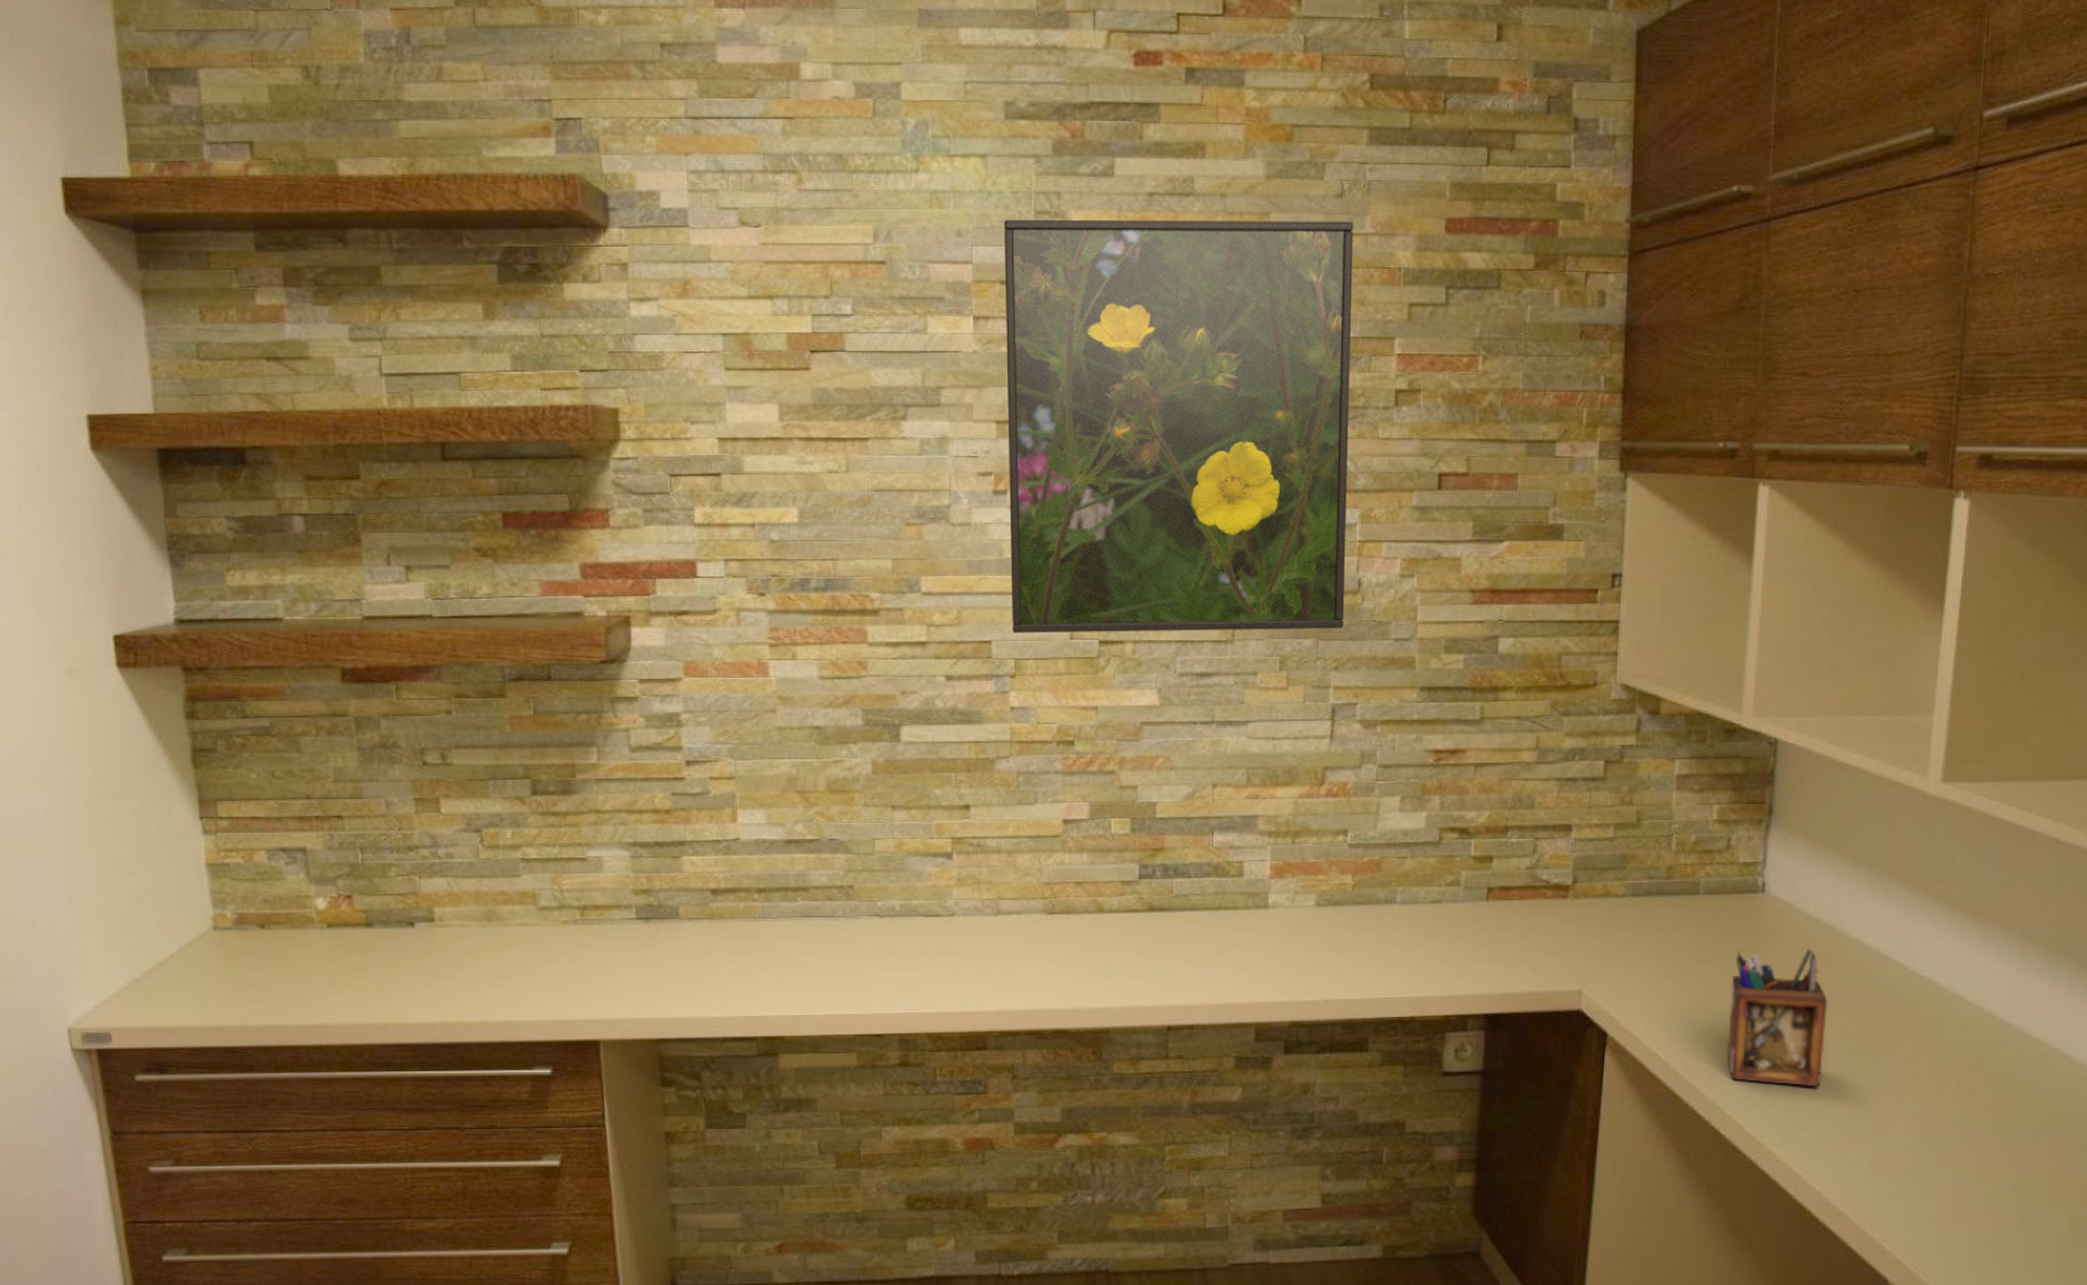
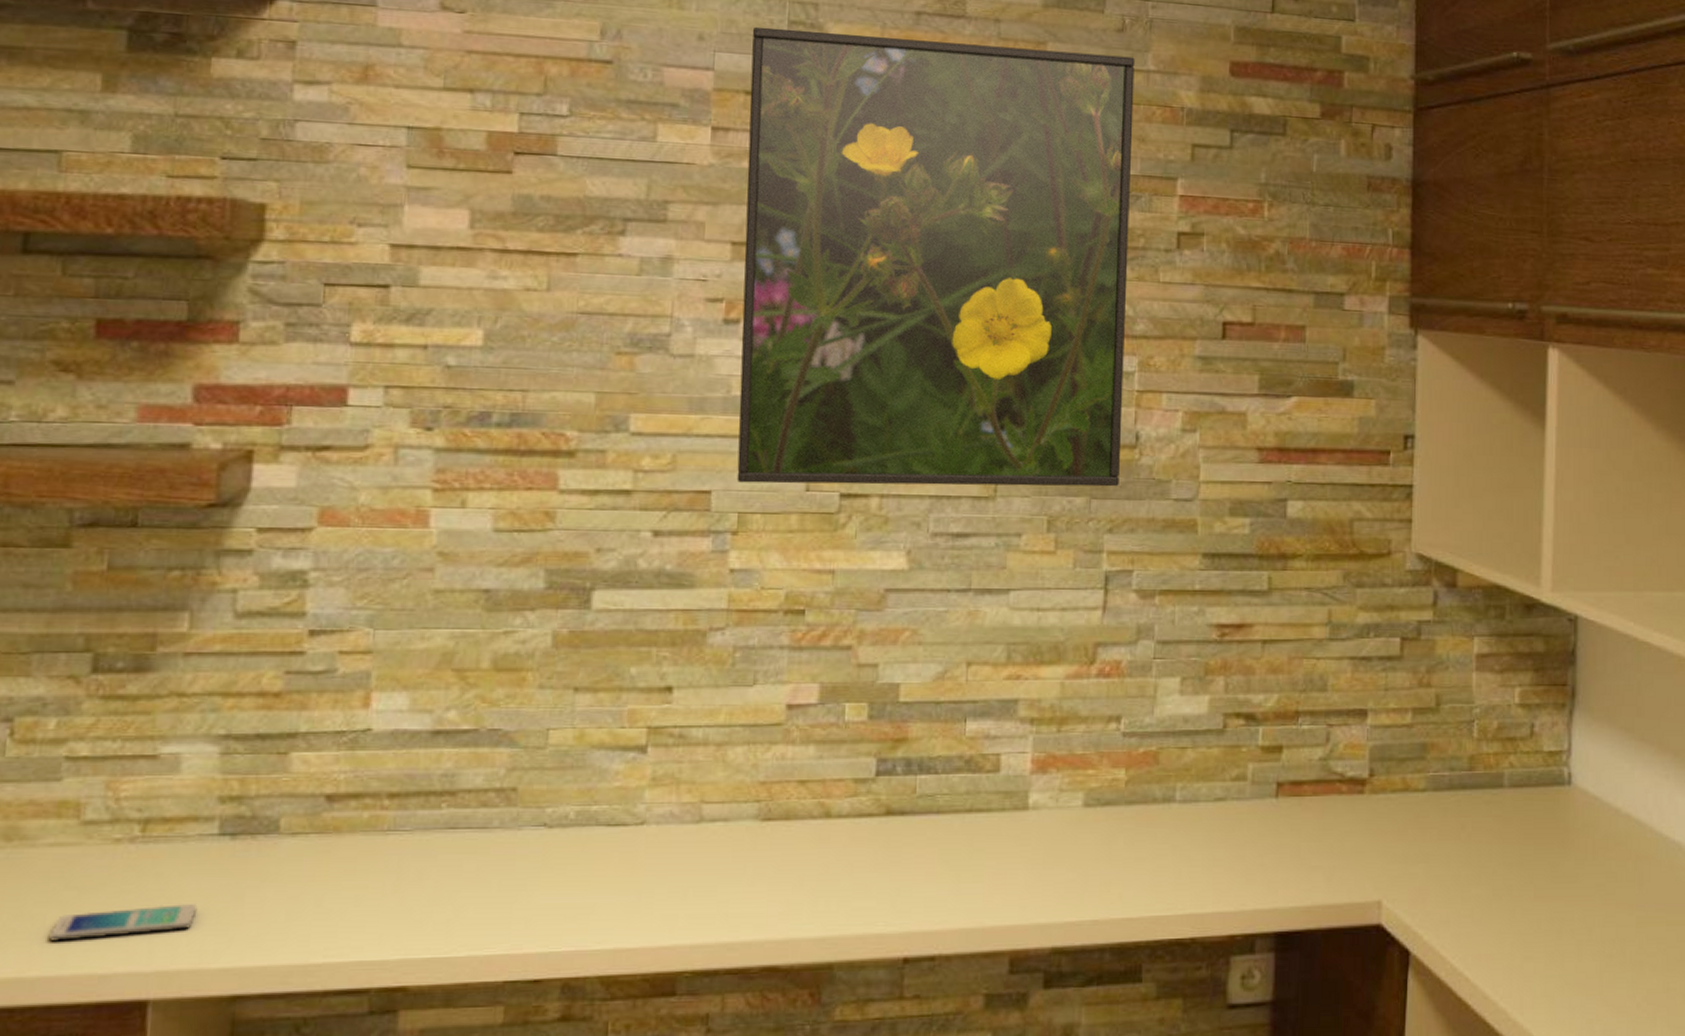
smartphone: none [525,970,627,996] -> present [48,904,198,942]
desk organizer: present [1727,949,1828,1087] -> none [1539,848,1641,1007]

